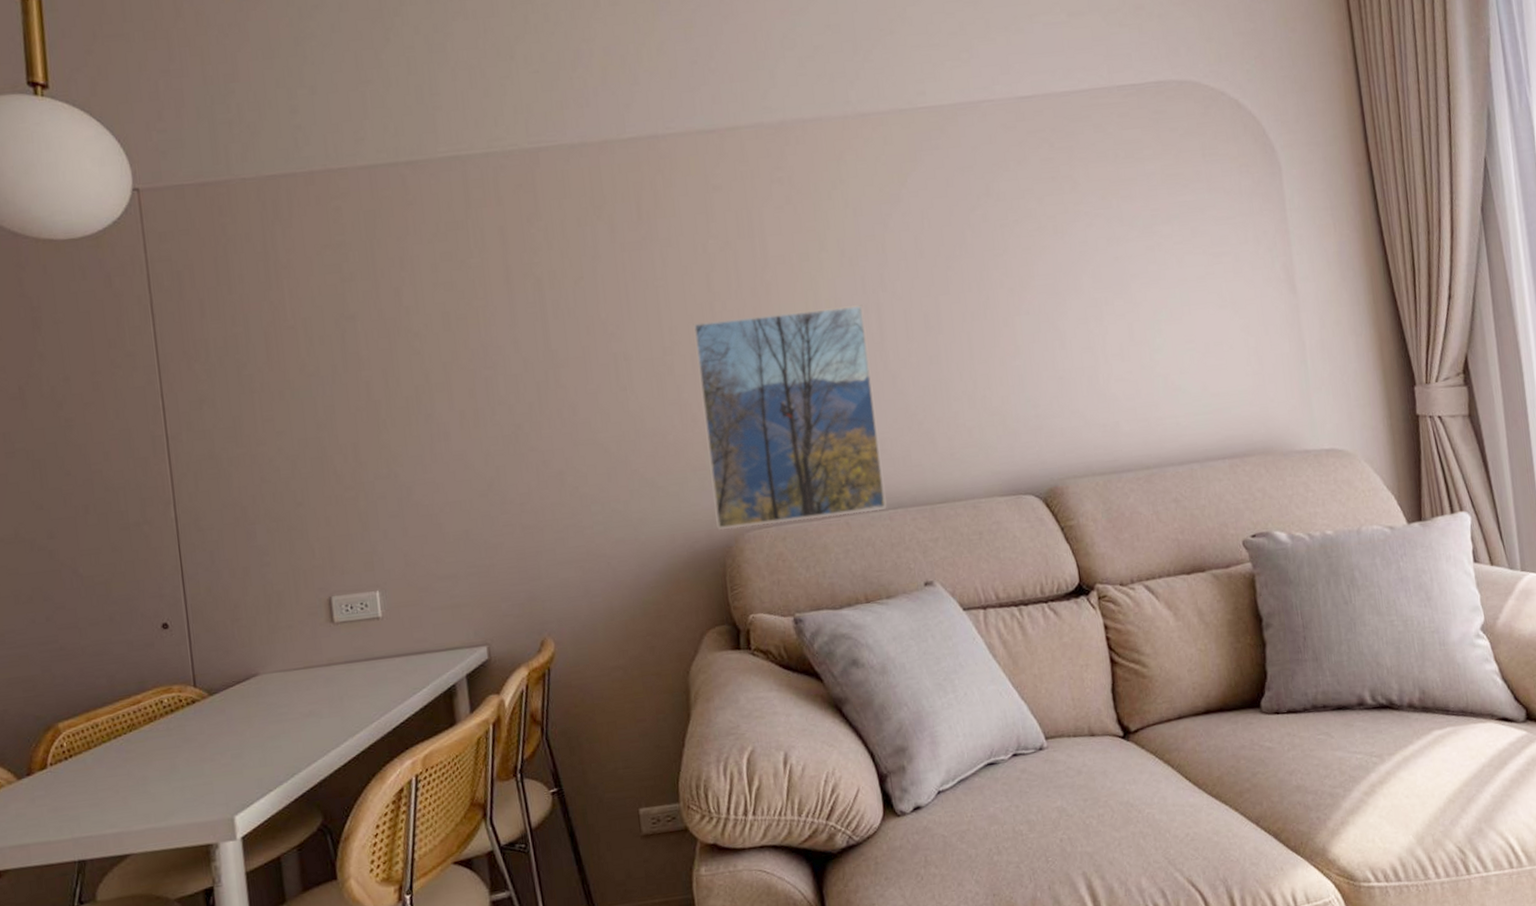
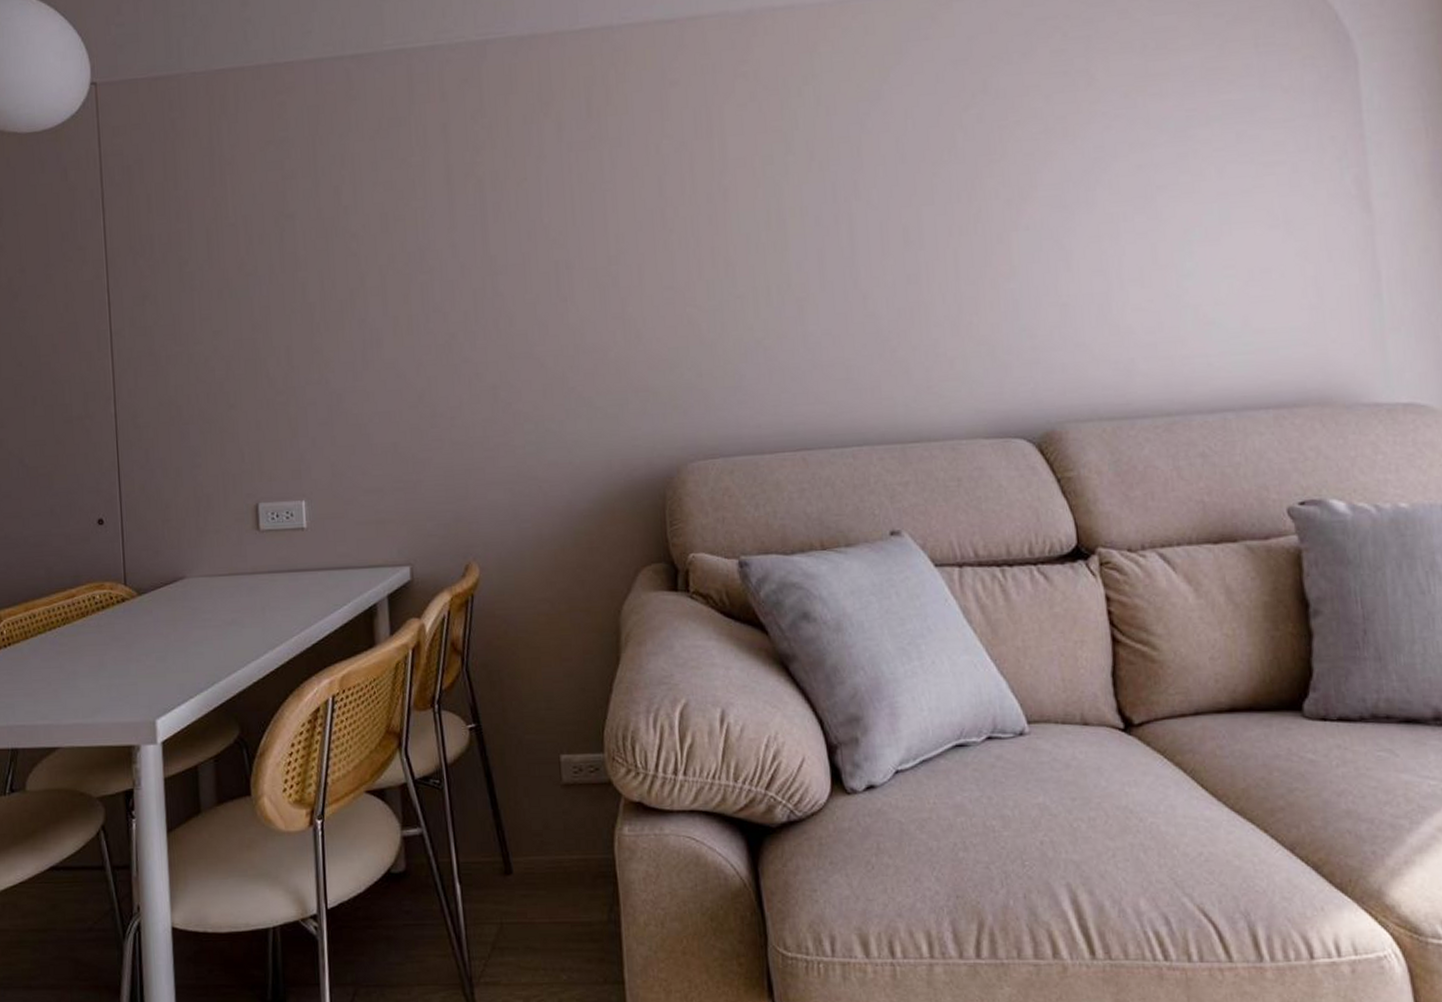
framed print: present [693,305,887,530] -> none [641,214,850,459]

